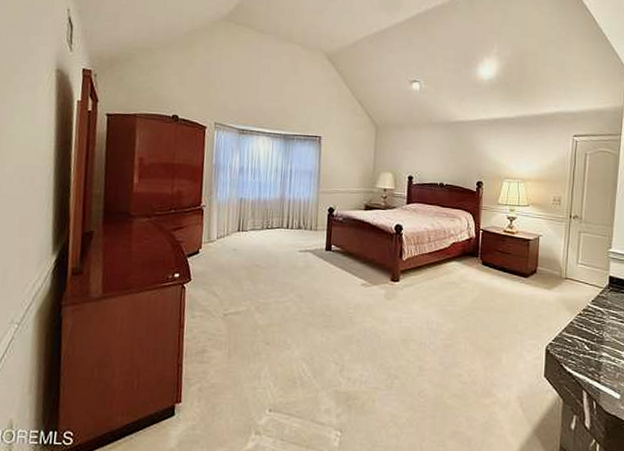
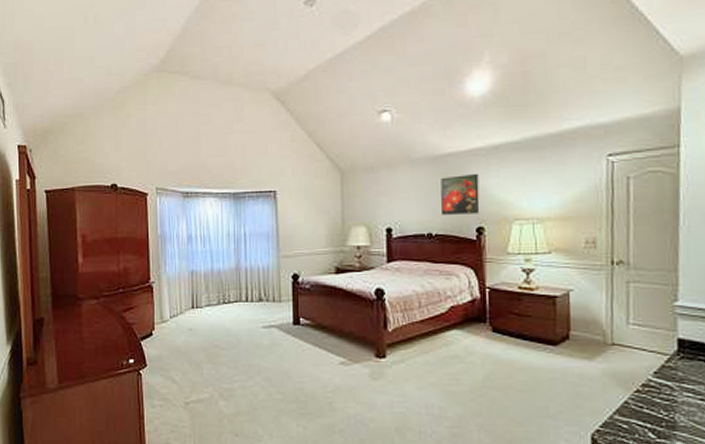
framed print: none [452,139,482,171] -> present [441,173,480,215]

